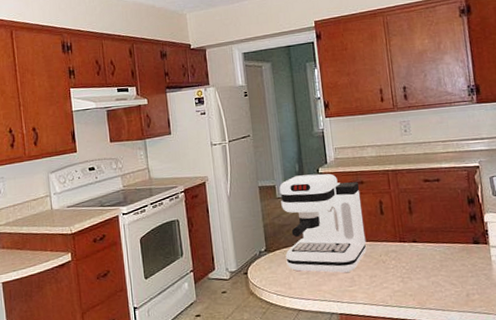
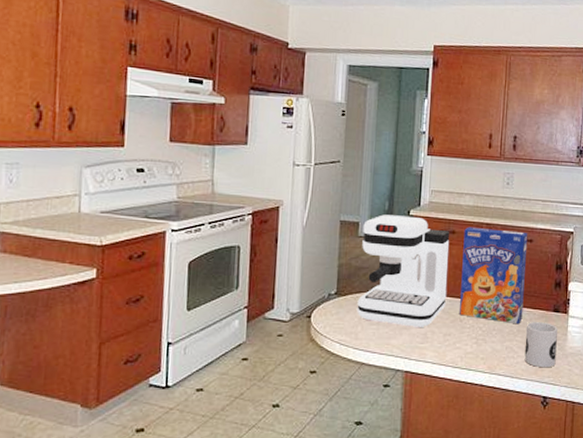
cereal box: none [372,173,444,260] -> present [460,226,528,324]
mug: none [449,255,485,299] -> present [524,322,557,368]

